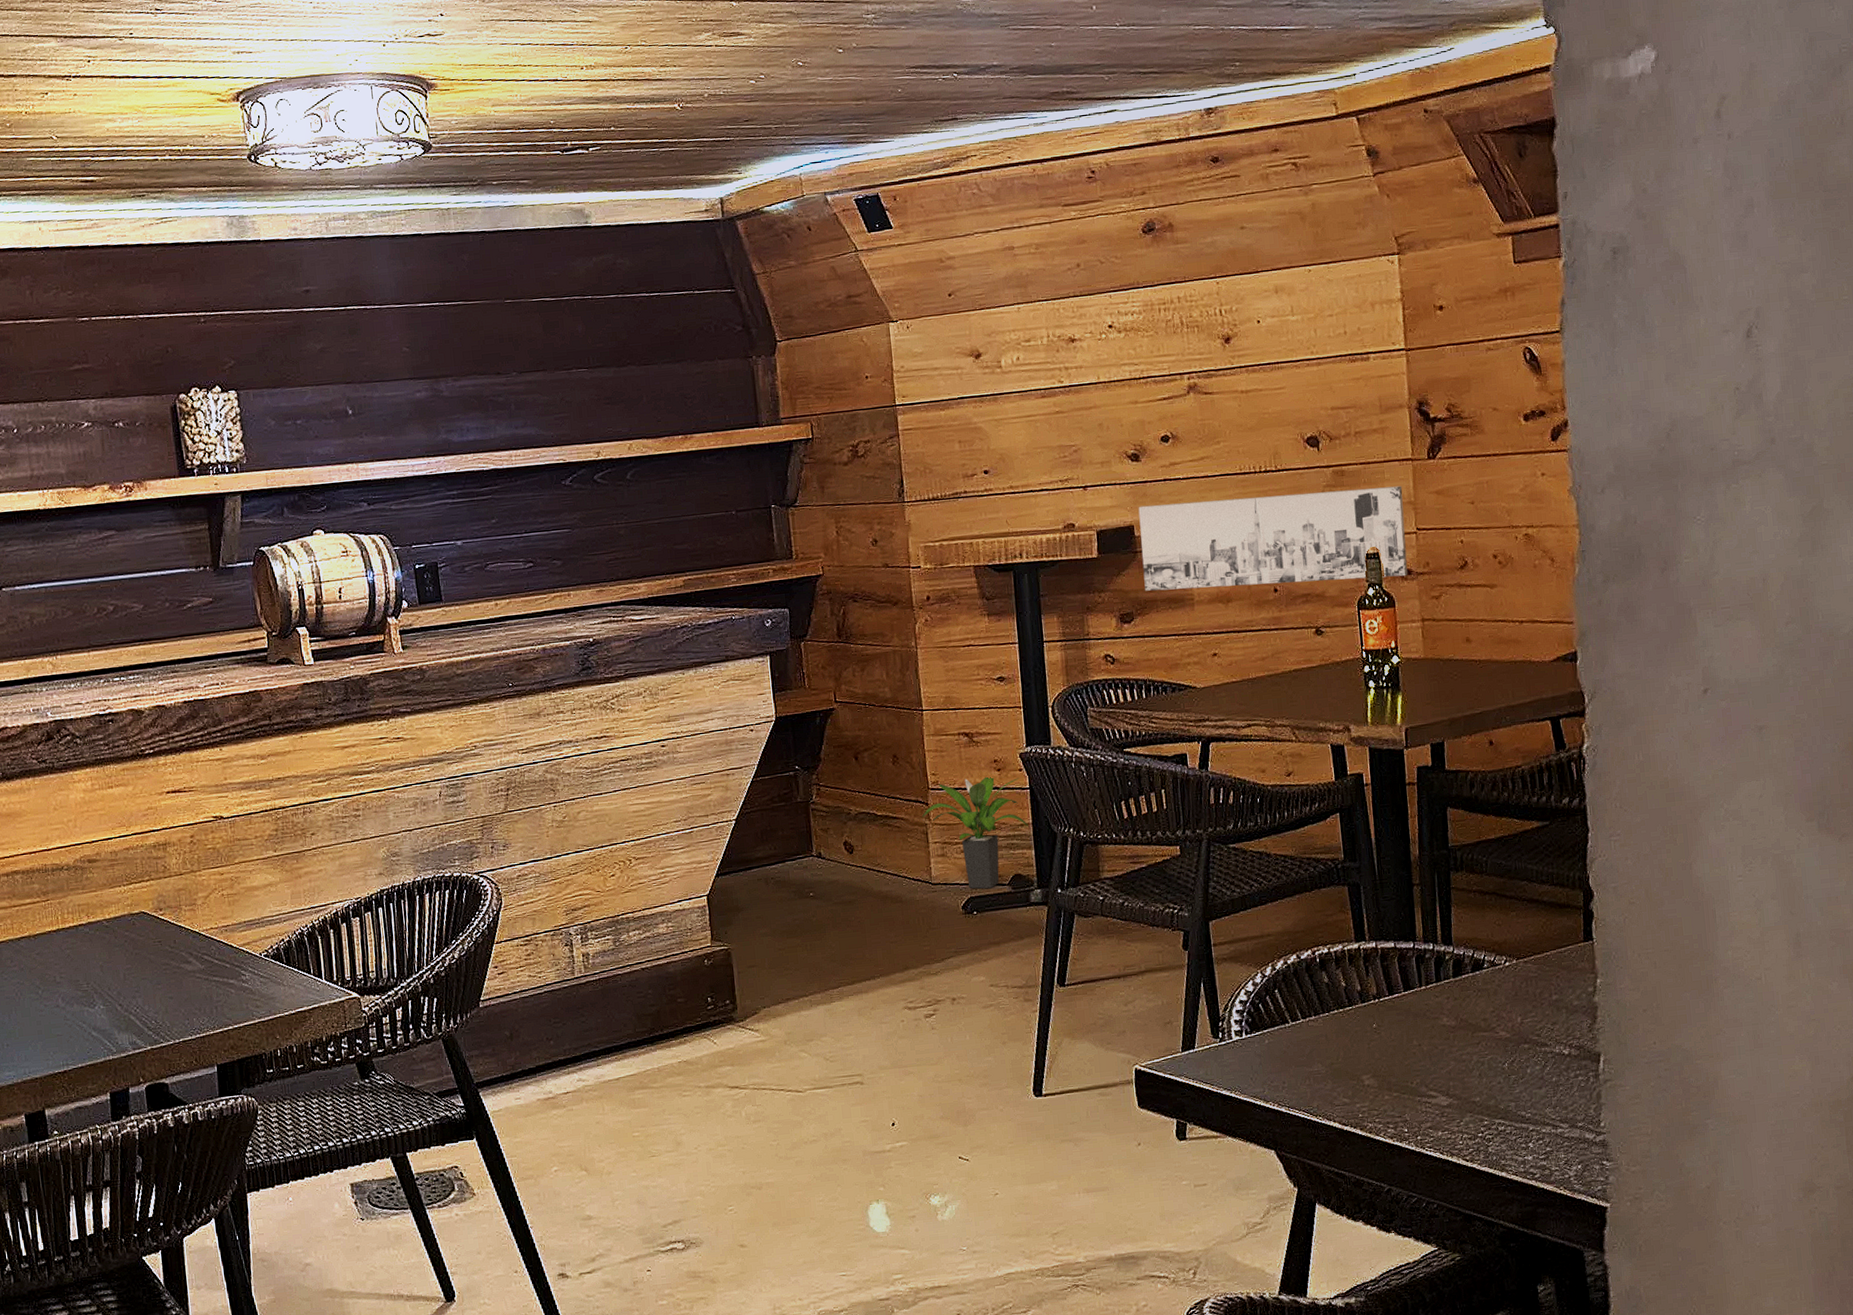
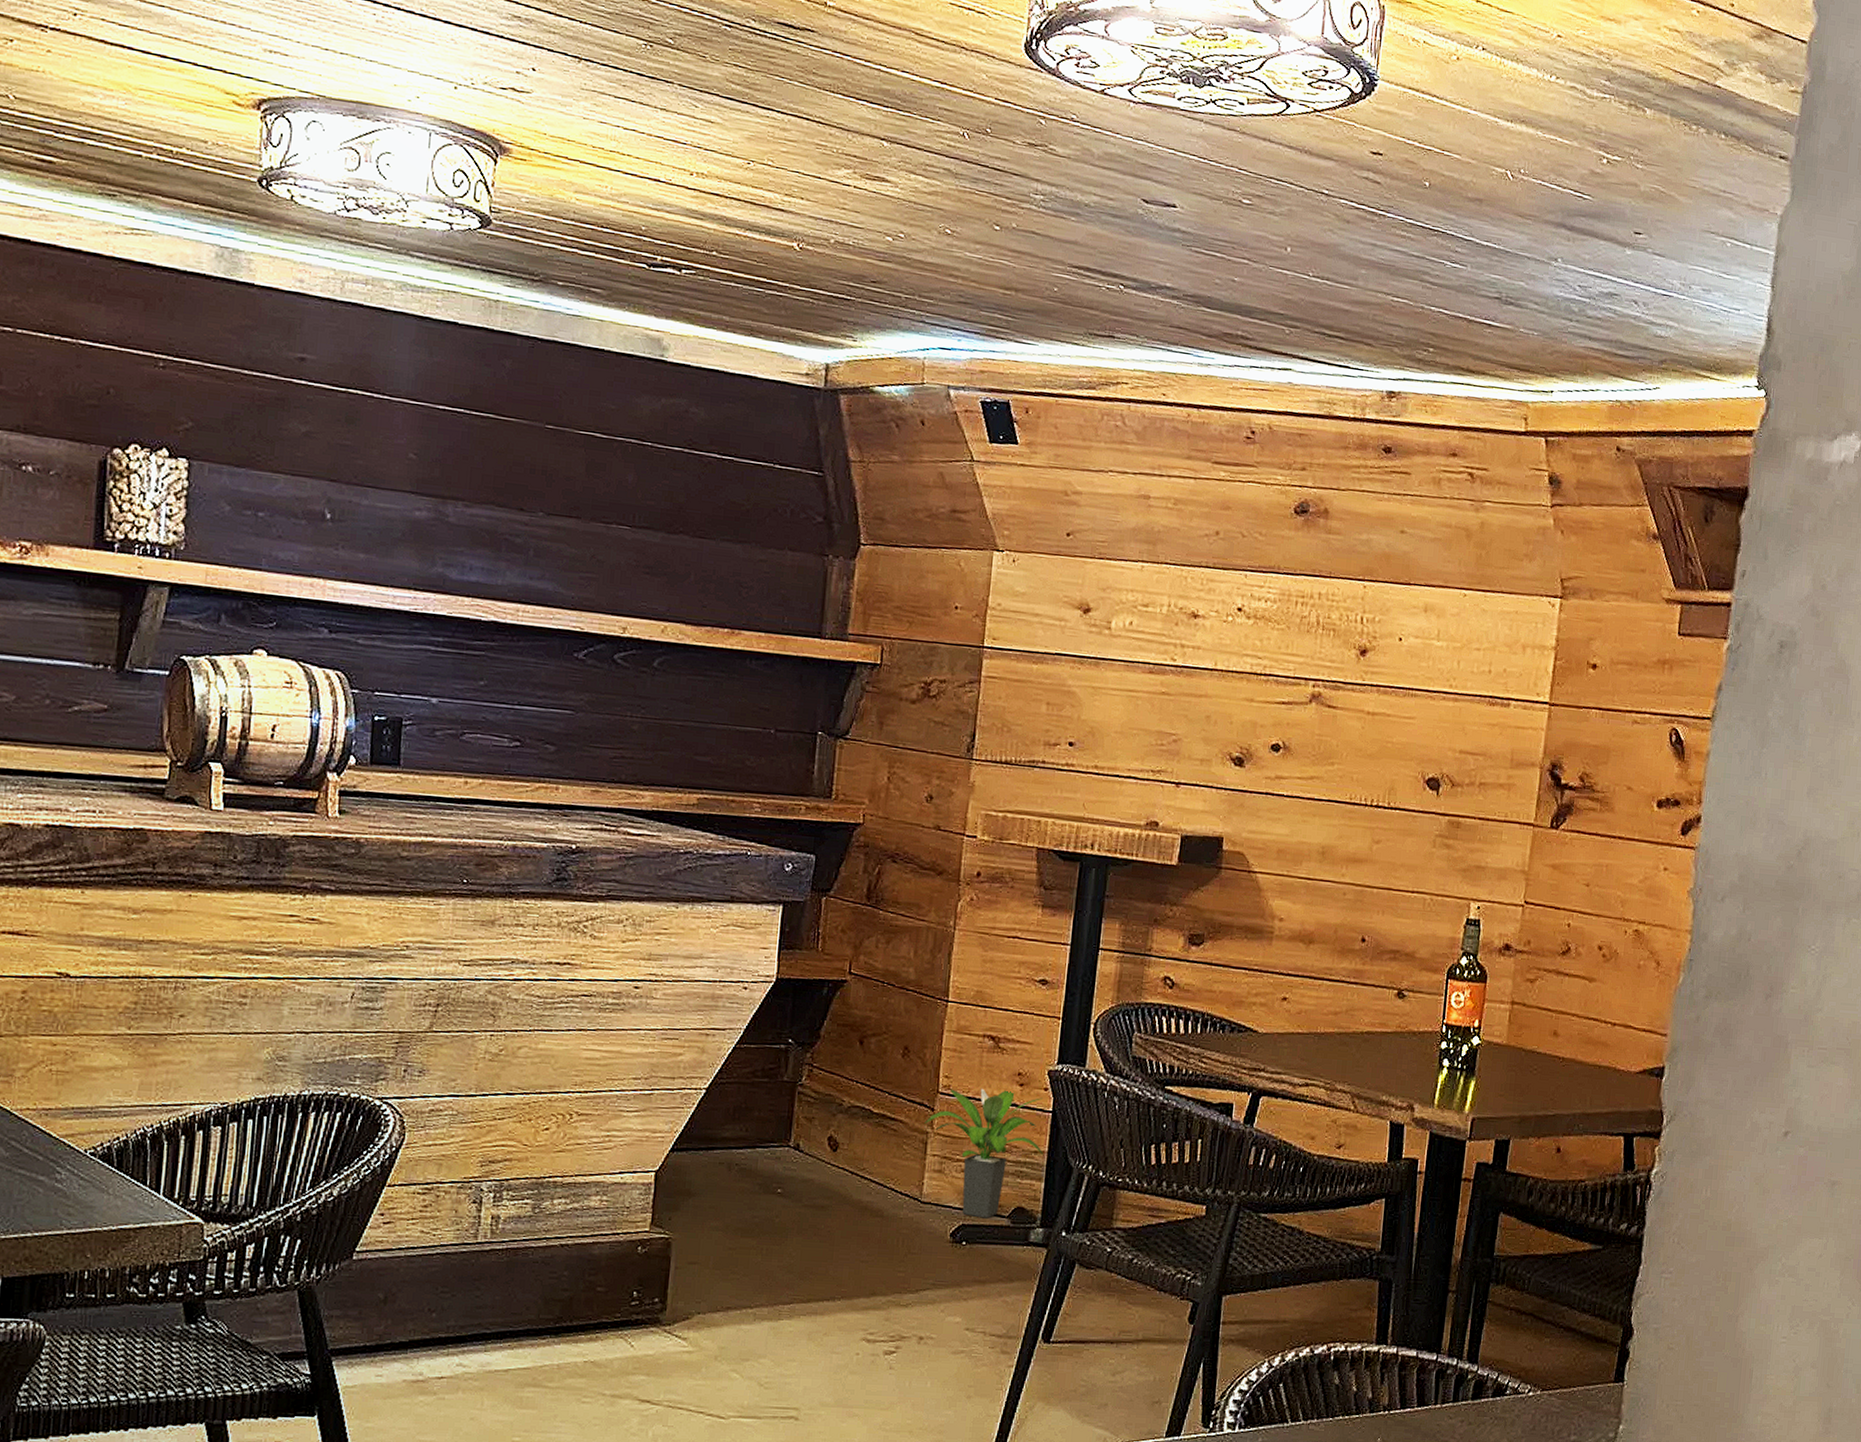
wall art: present [1138,486,1408,591] -> none [1222,817,1518,951]

